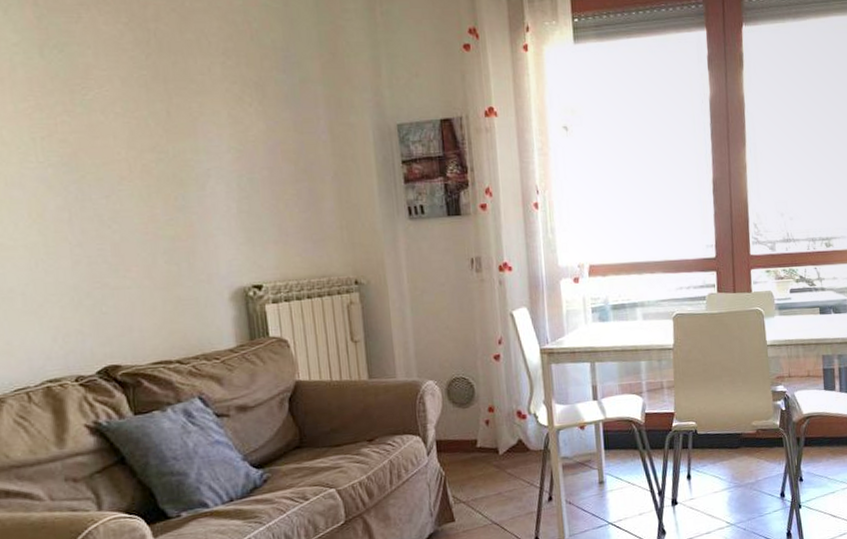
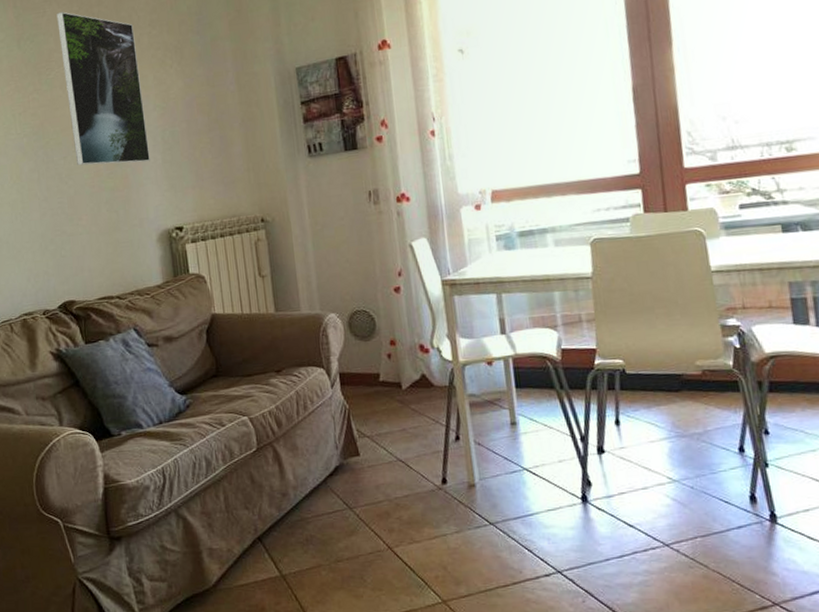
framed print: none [97,21,222,211] -> present [56,11,150,166]

